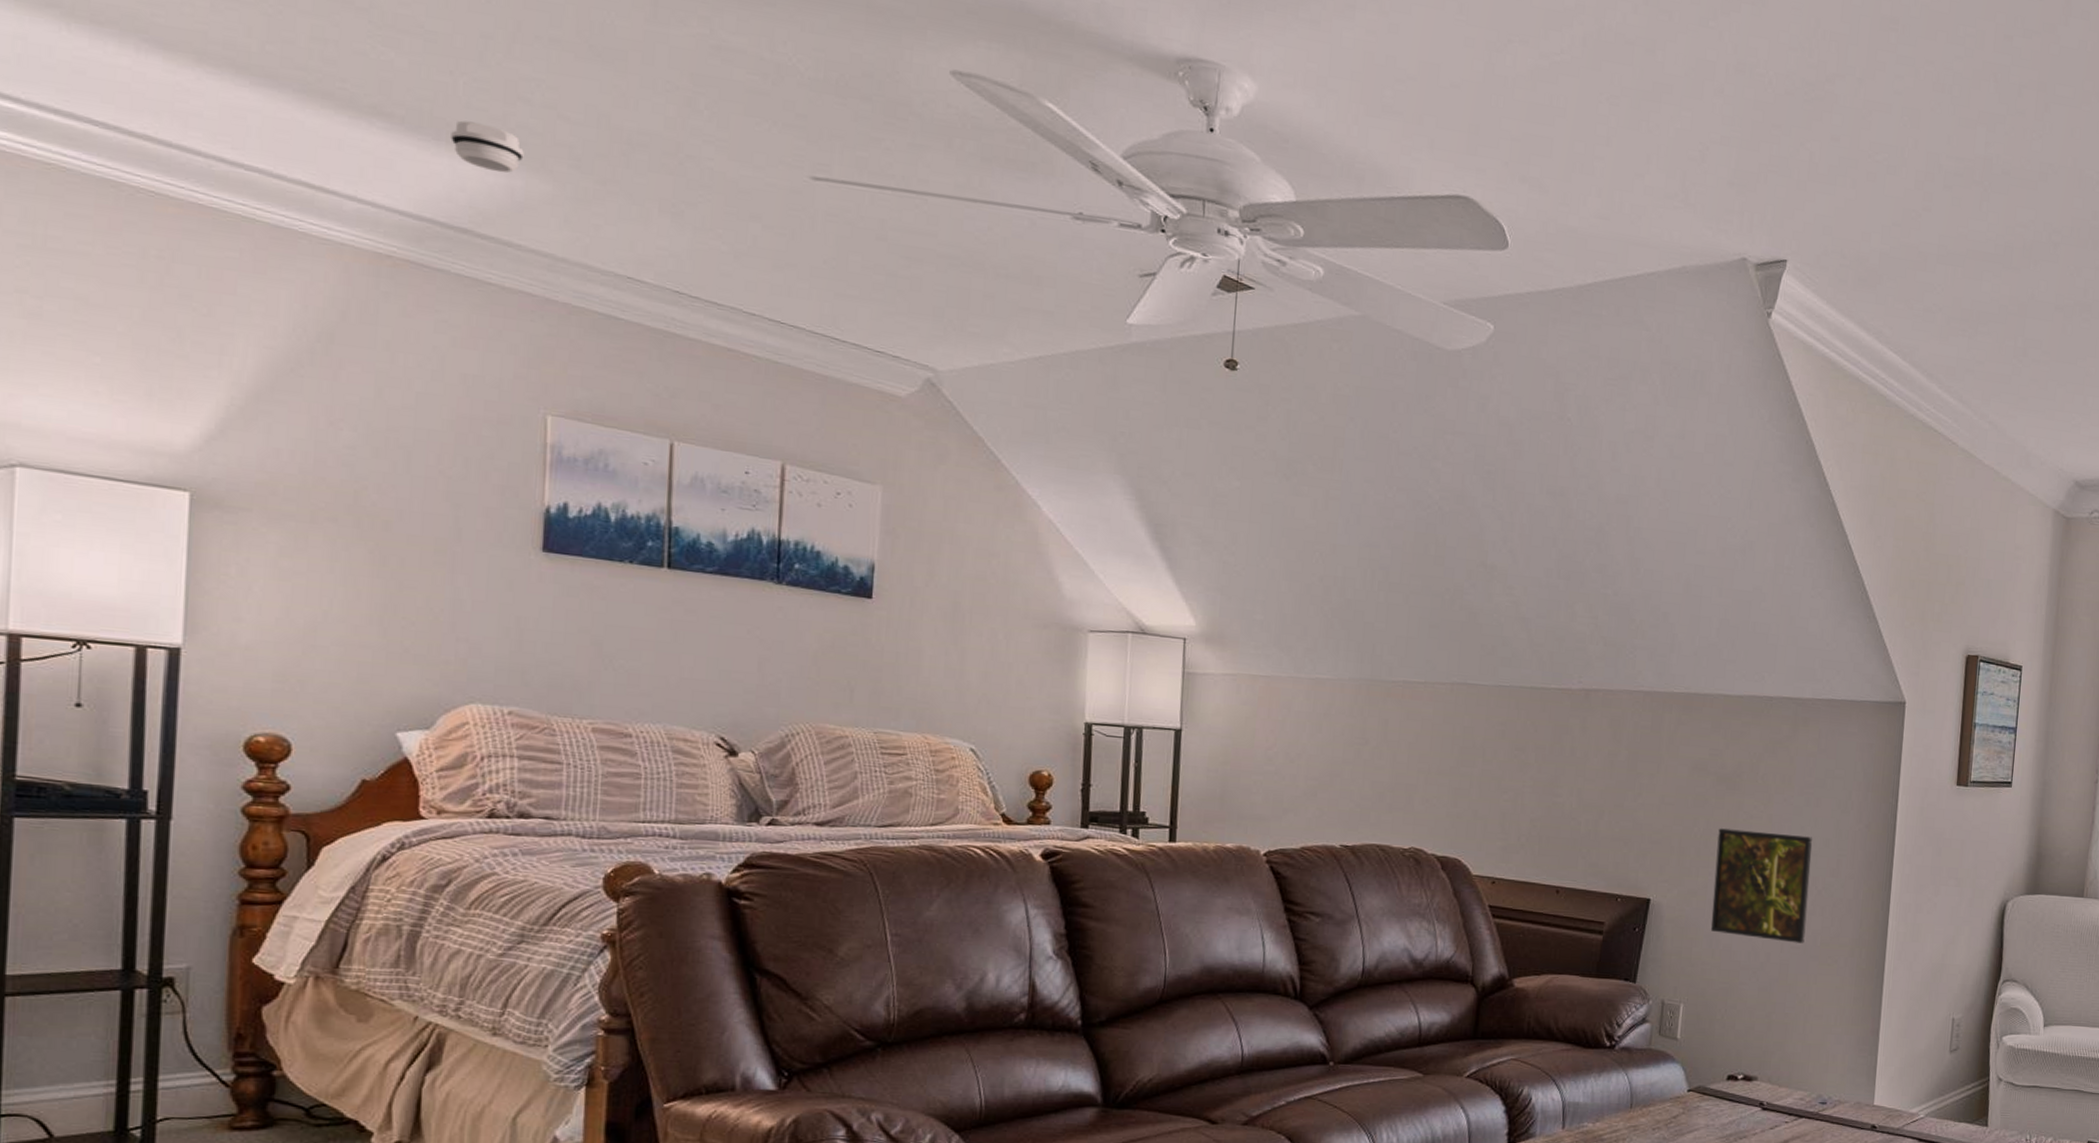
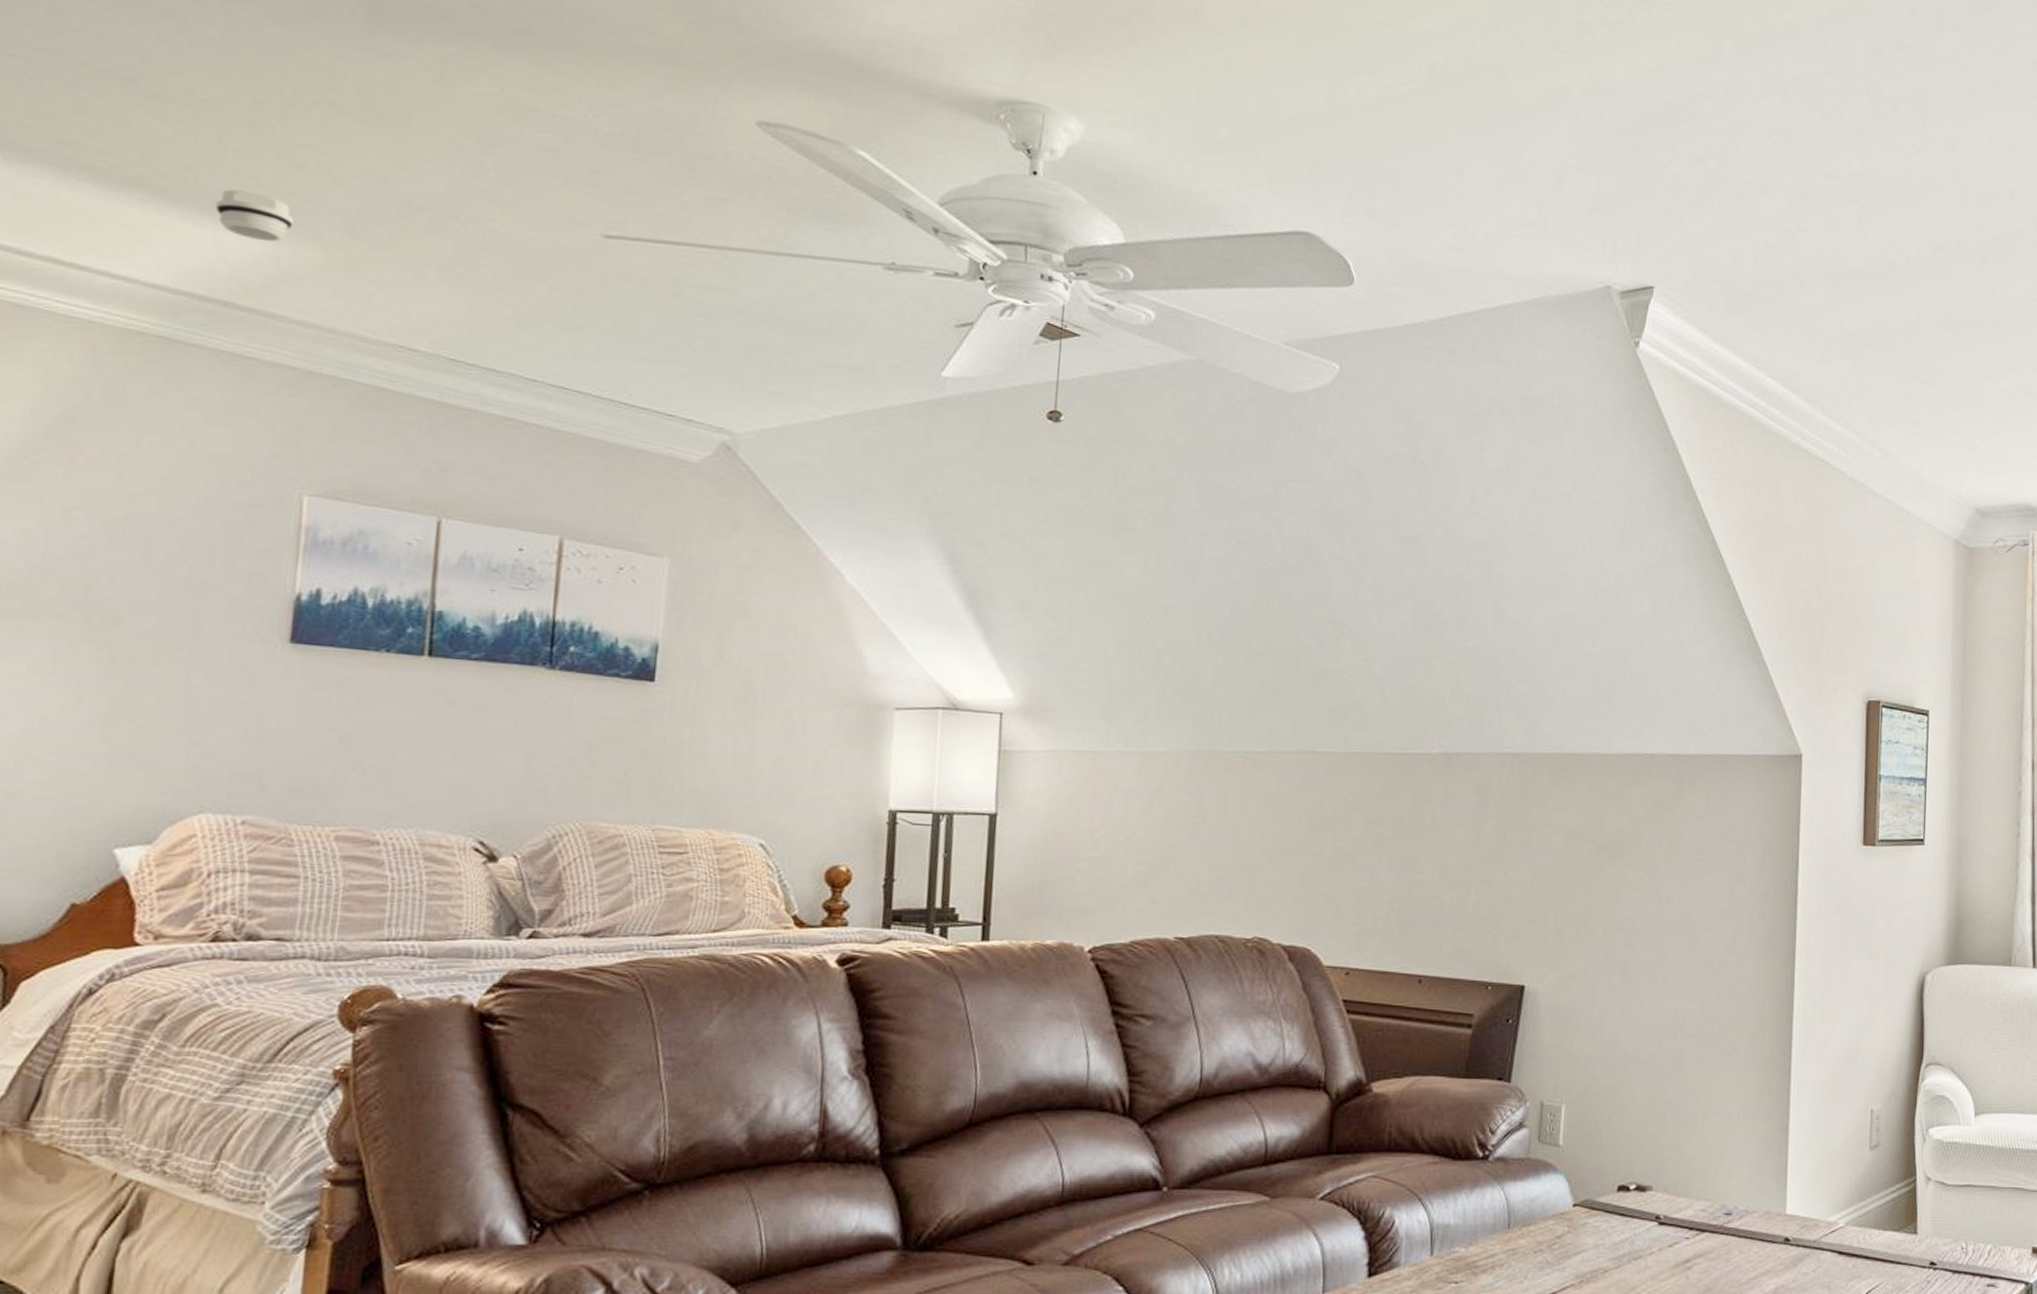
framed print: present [1710,828,1813,944] -> none [1593,903,1705,1030]

